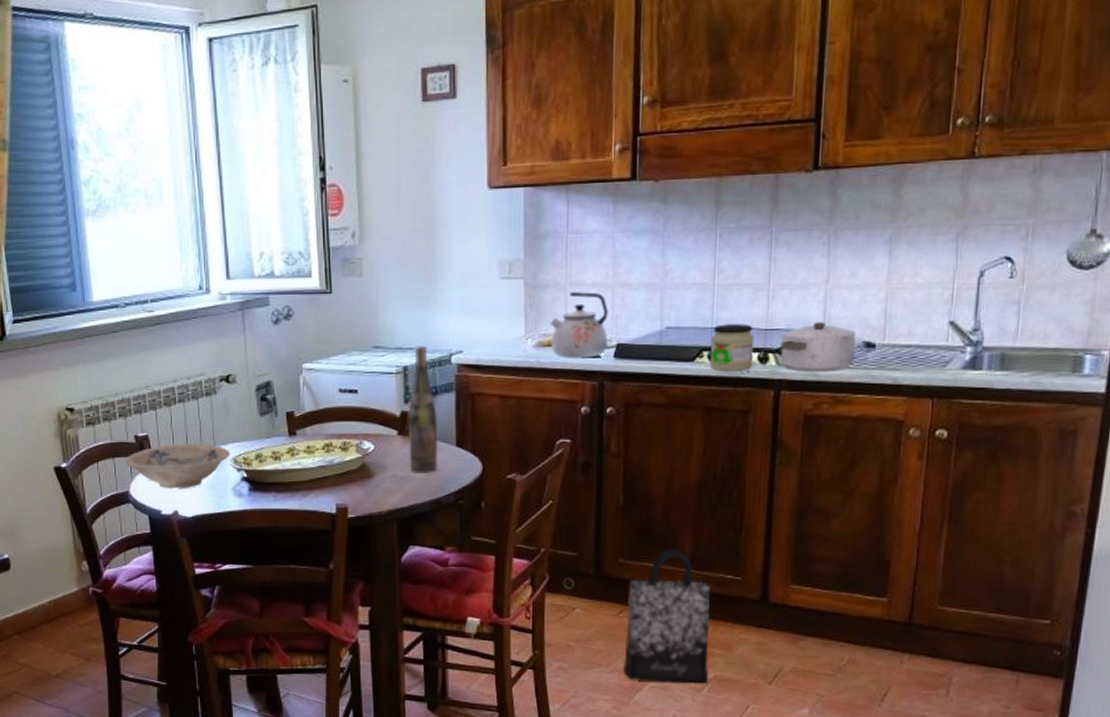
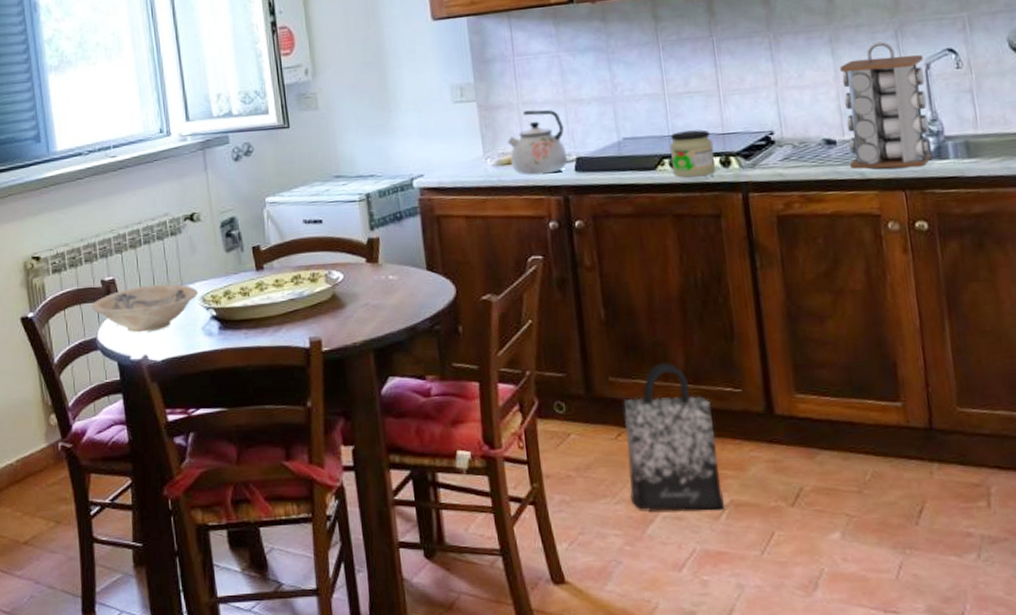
wine bottle: present [407,346,438,473] -> none [373,172,411,301]
cooking pot: present [780,322,855,373] -> none [739,123,817,174]
spice rack: none [885,244,980,377] -> present [839,41,933,171]

